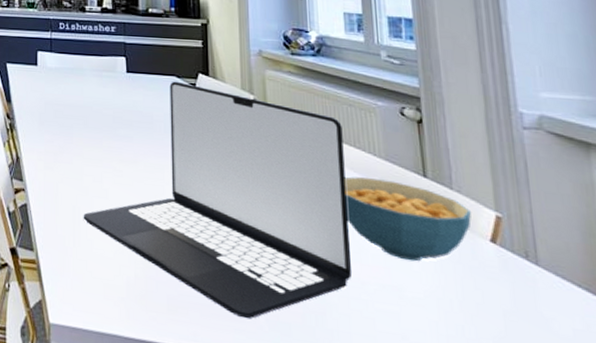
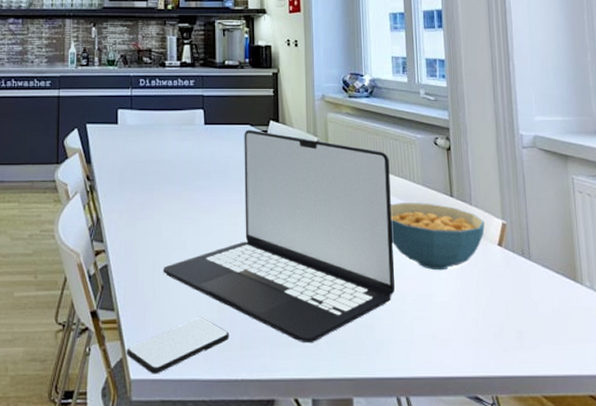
smartphone: none [45,271,155,323] -> present [126,318,229,374]

